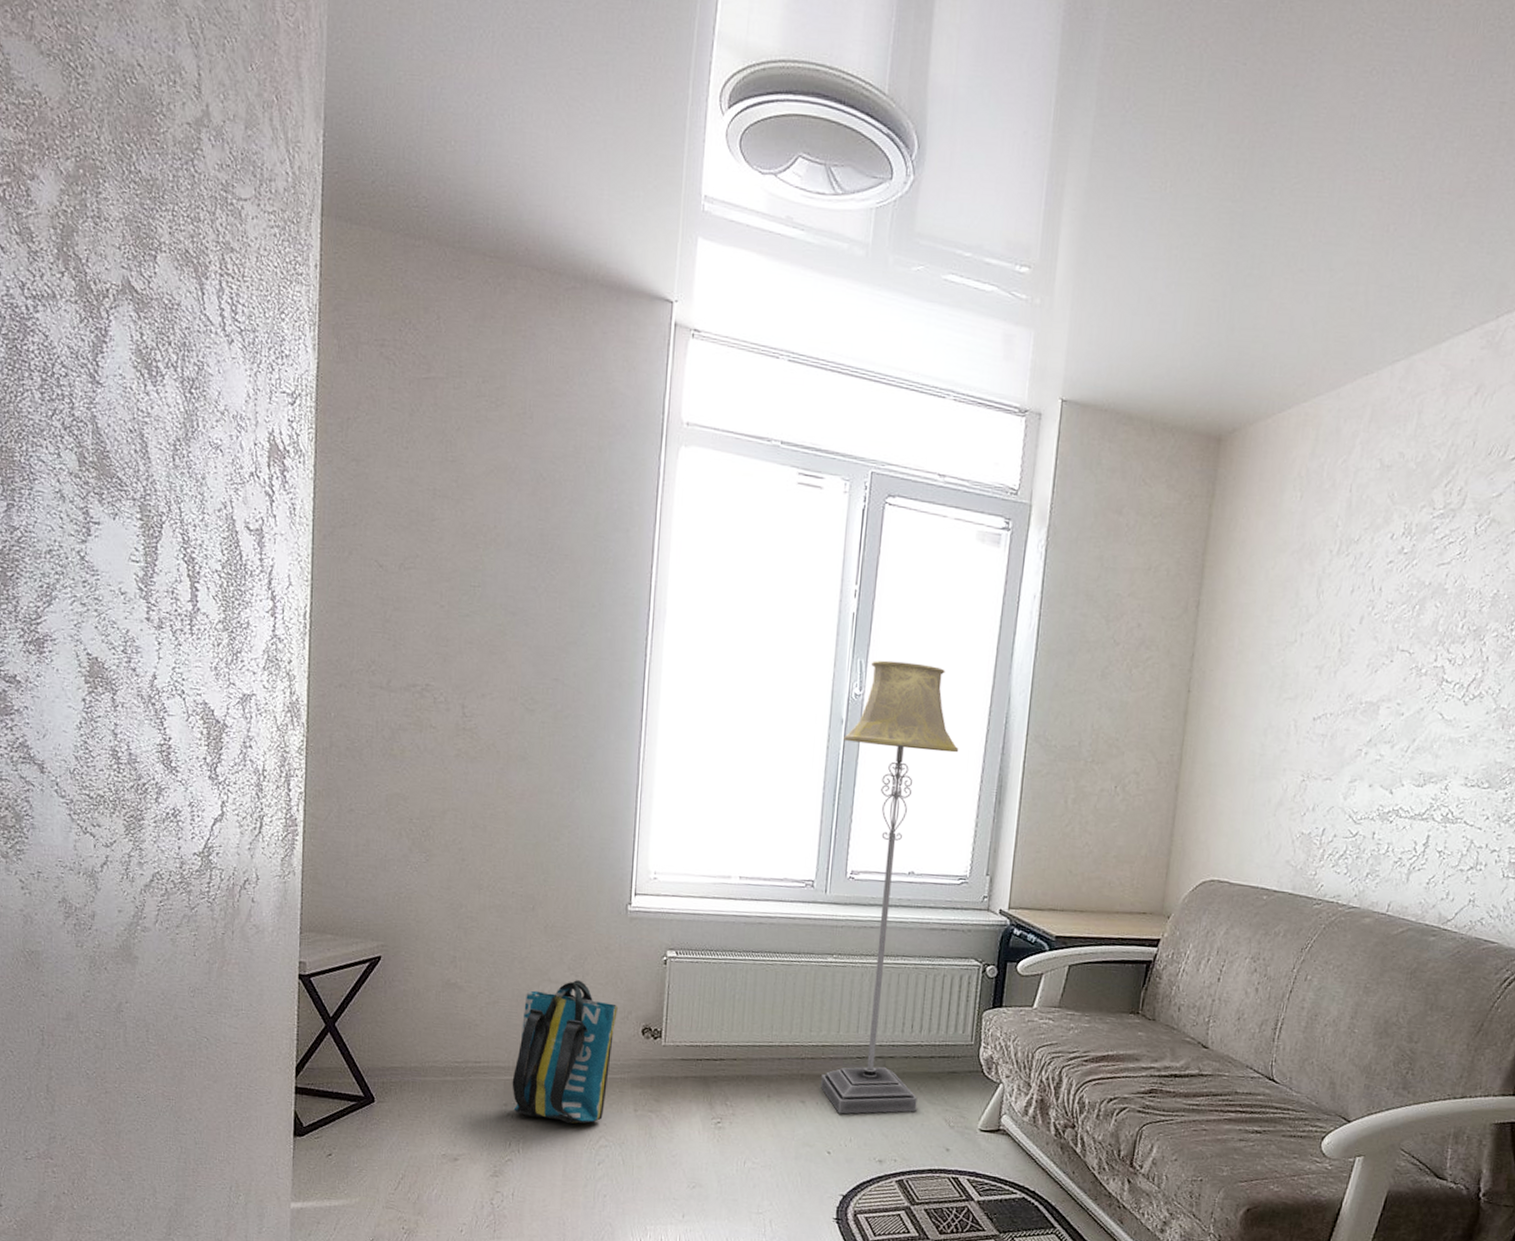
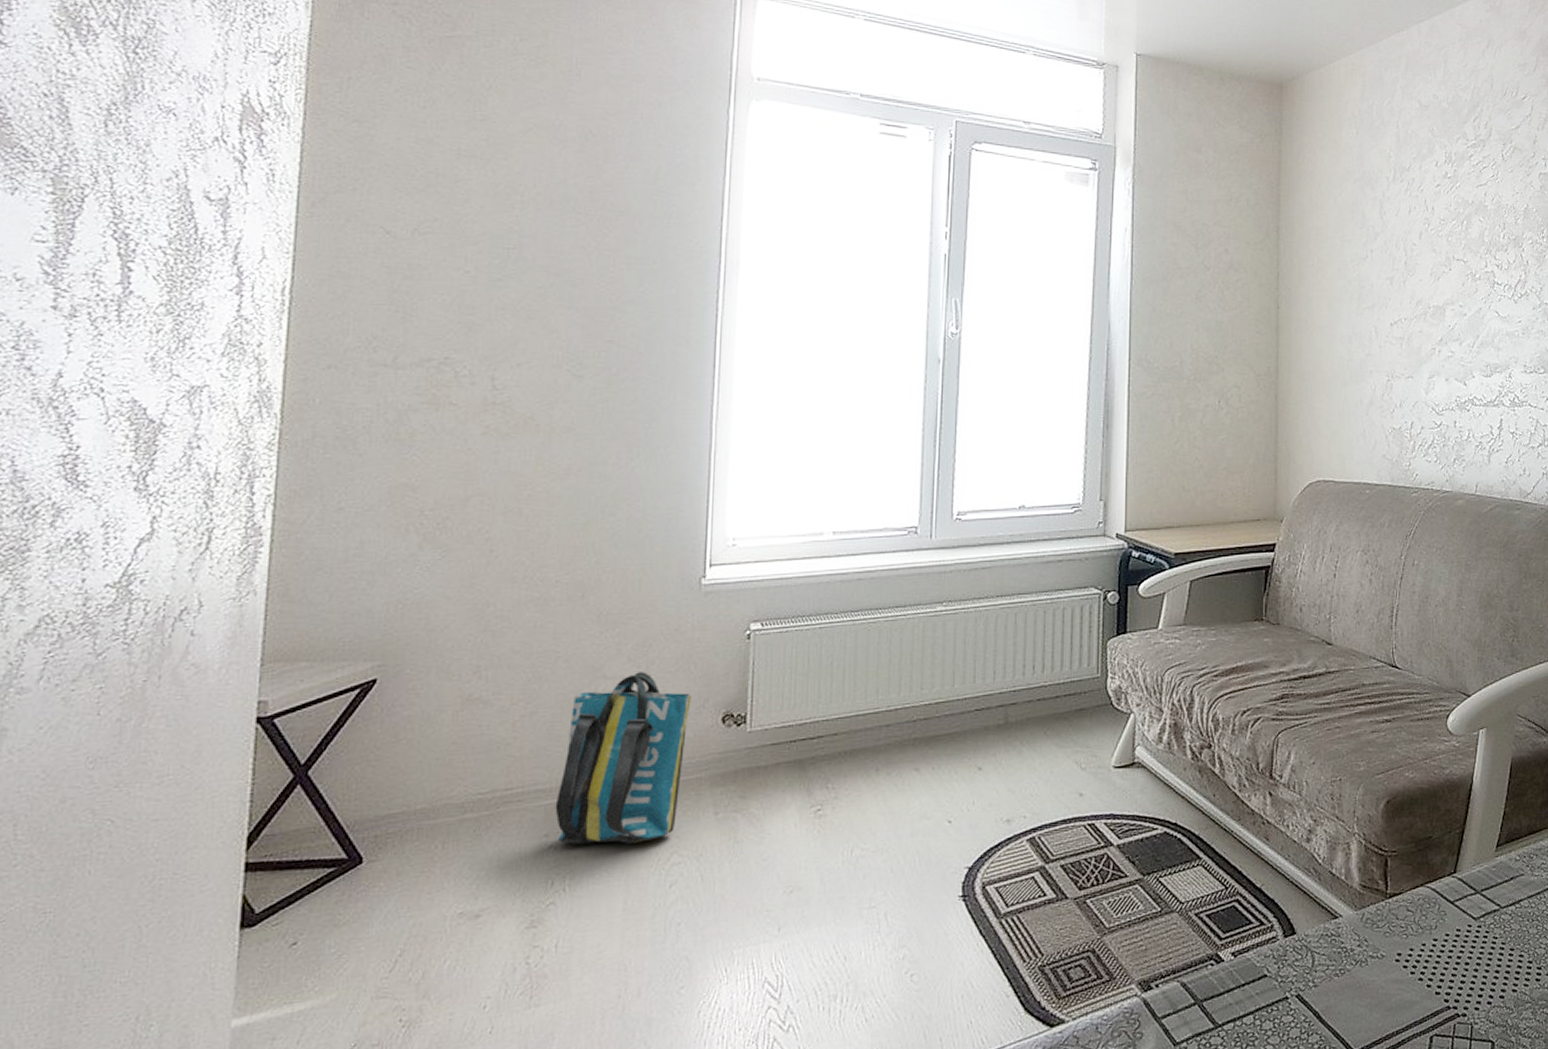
floor lamp: present [821,660,959,1114] -> none [937,298,1063,776]

